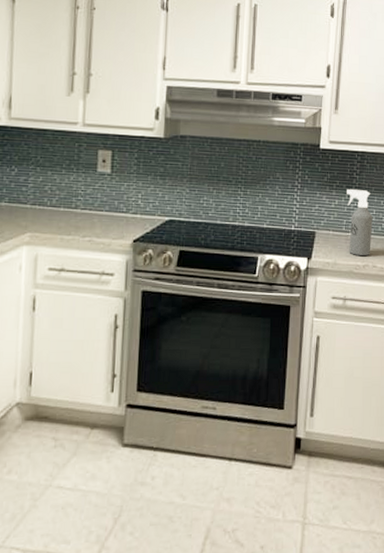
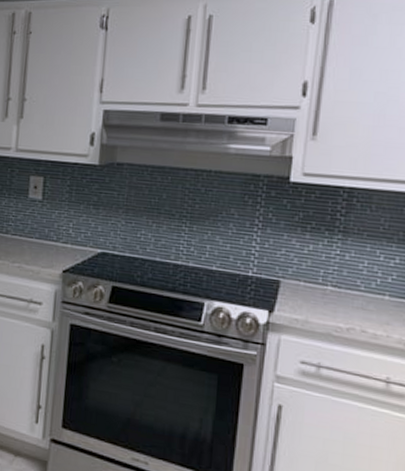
spray bottle: present [347,188,373,255] -> none [326,232,363,317]

